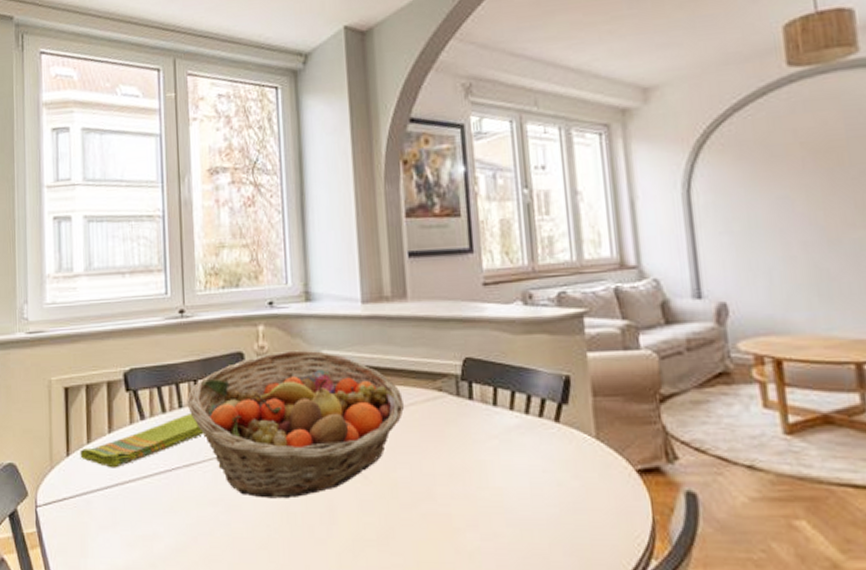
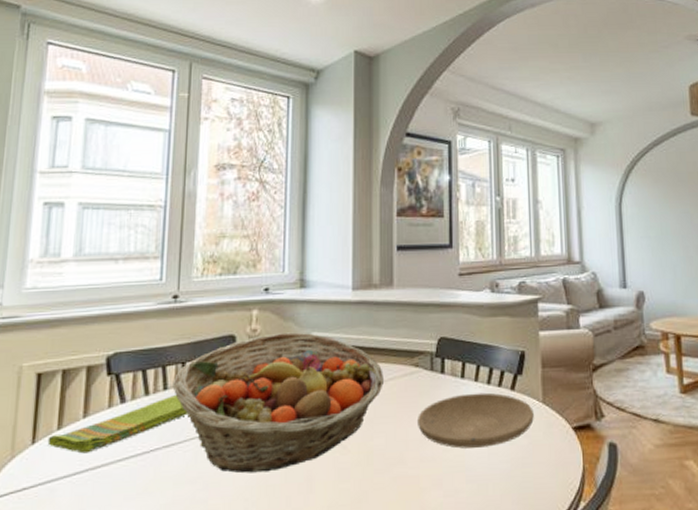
plate: none [445,423,586,487] -> present [418,392,534,449]

